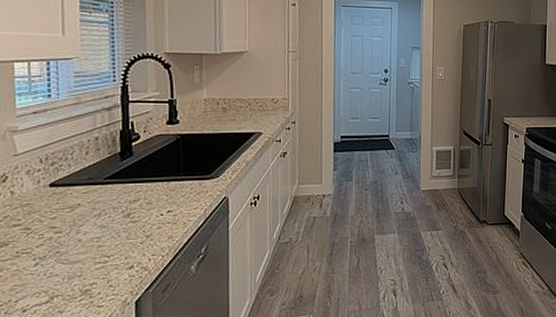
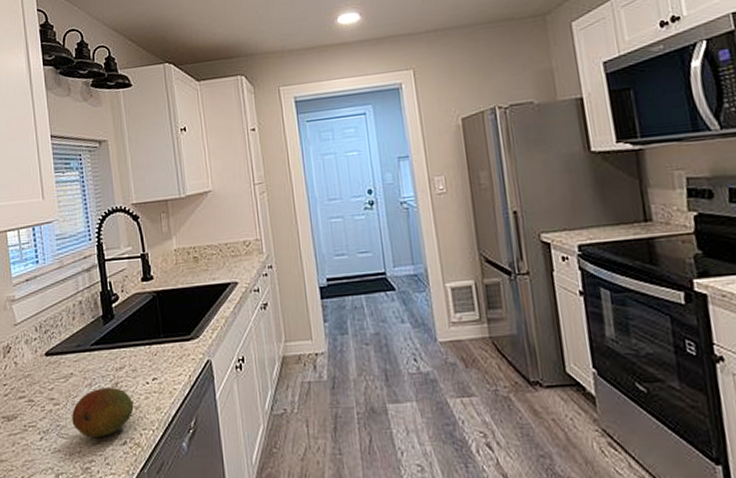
fruit: none [74,217,145,264] -> present [72,386,134,439]

